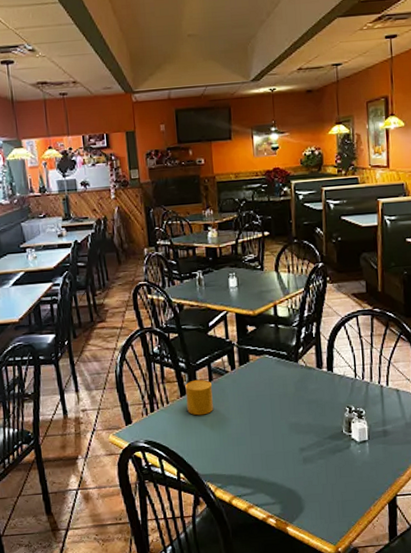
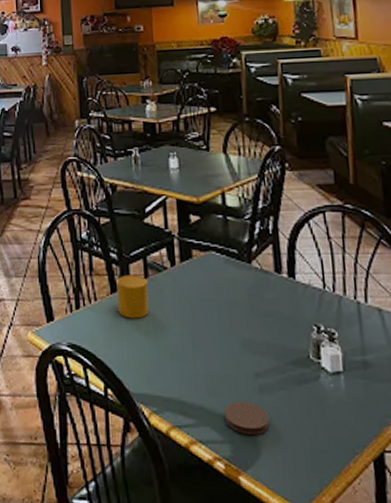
coaster: none [275,471,311,496] -> present [224,401,270,435]

